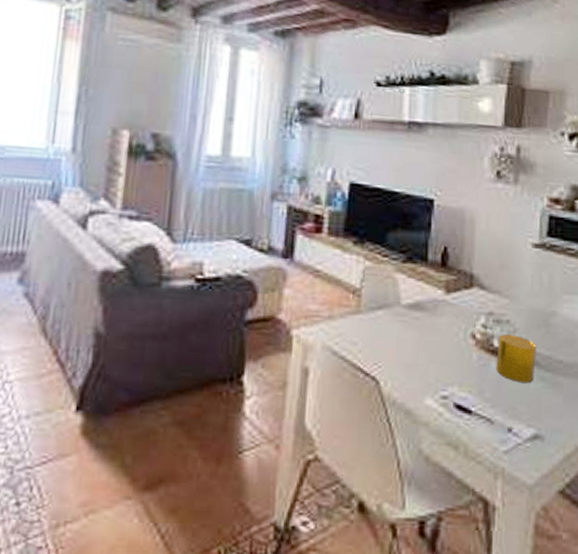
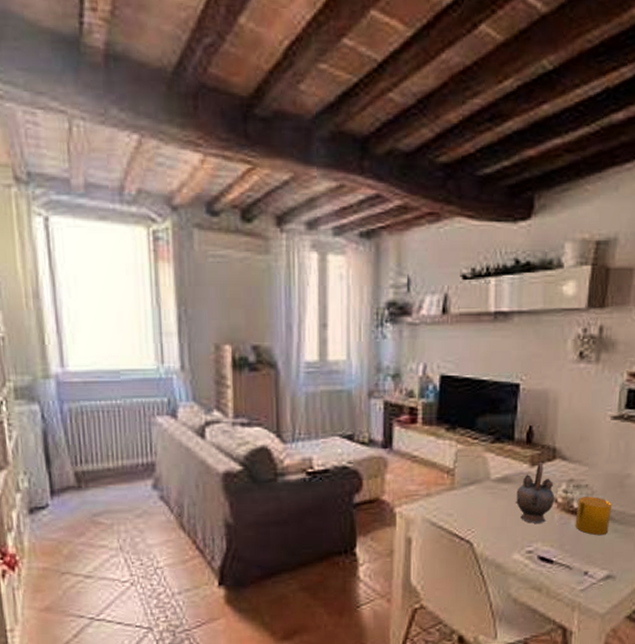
teapot: none [428,288,473,362] -> present [515,461,555,523]

